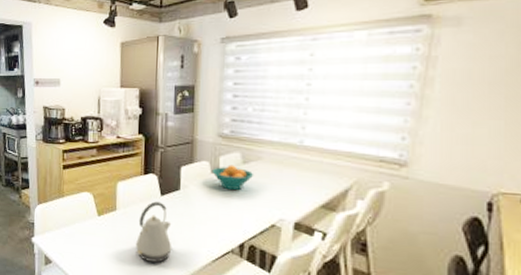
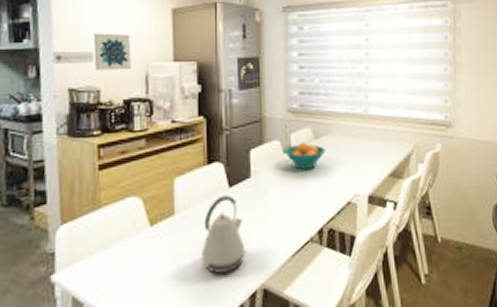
wall art: none [60,63,88,94] -> present [93,33,131,71]

